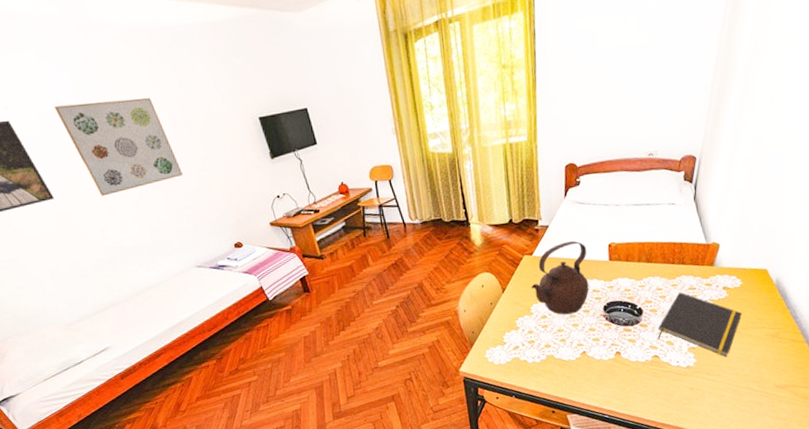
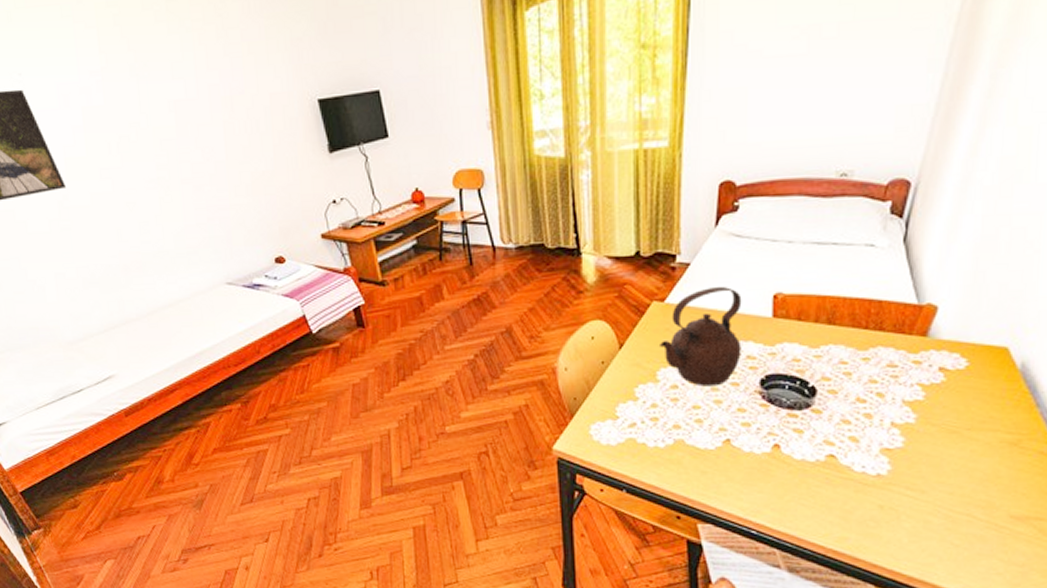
wall art: present [54,97,183,196] -> none [75,68,219,188]
notepad: present [657,292,743,358] -> none [836,369,966,468]

